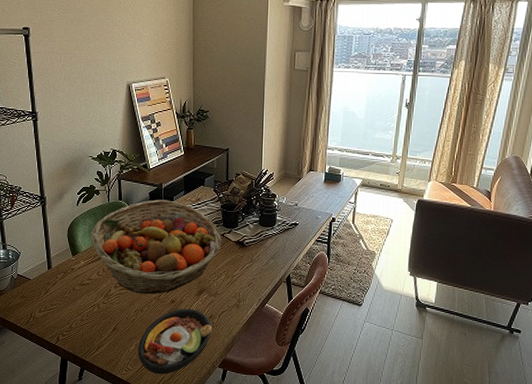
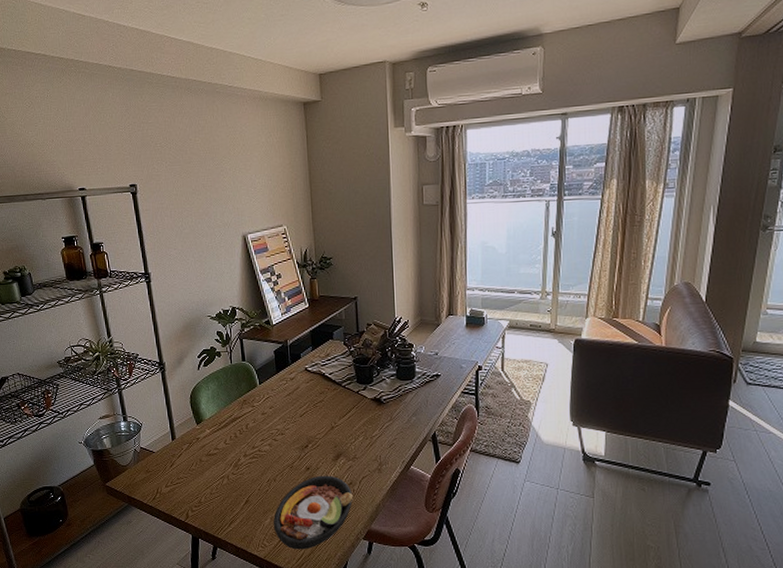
fruit basket: present [91,199,222,295] -> none [215,357,357,462]

